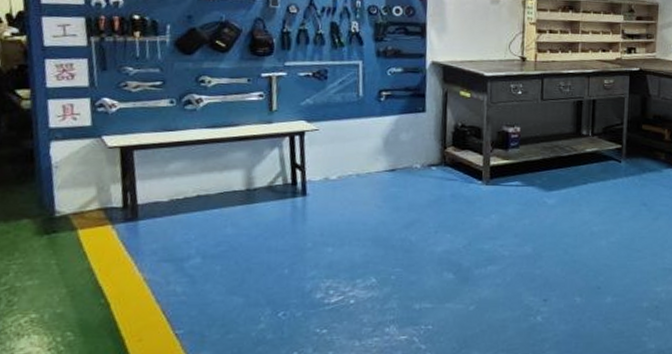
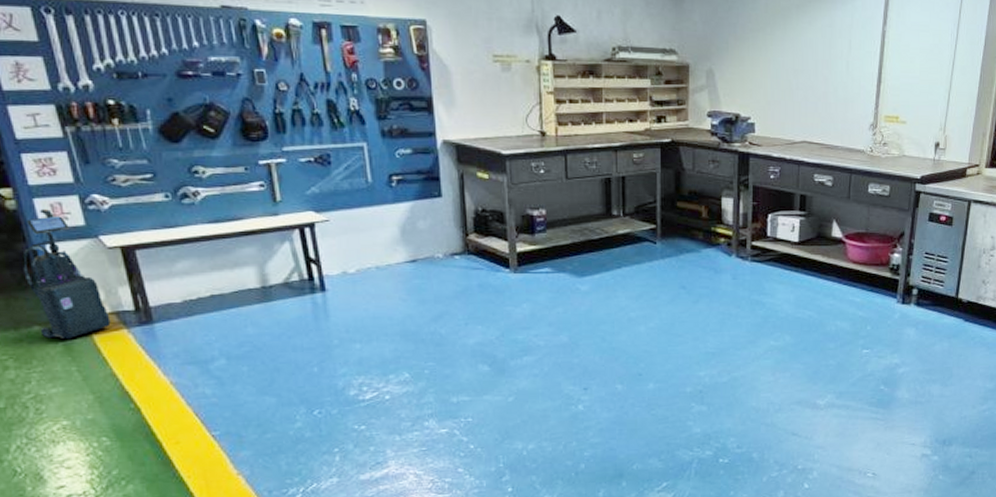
vacuum cleaner: none [24,110,98,233] -> present [23,209,111,340]

